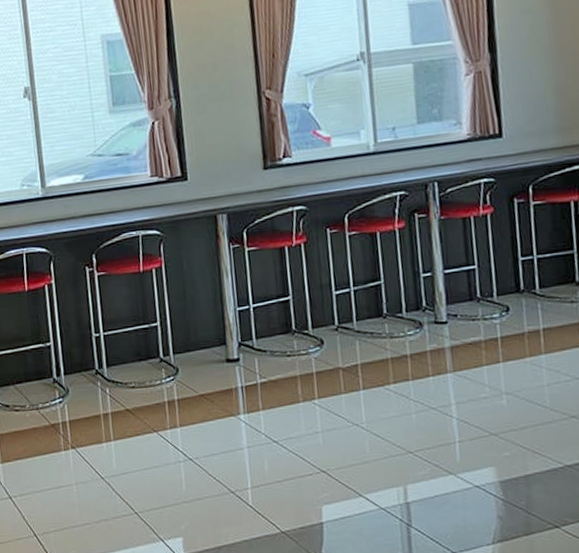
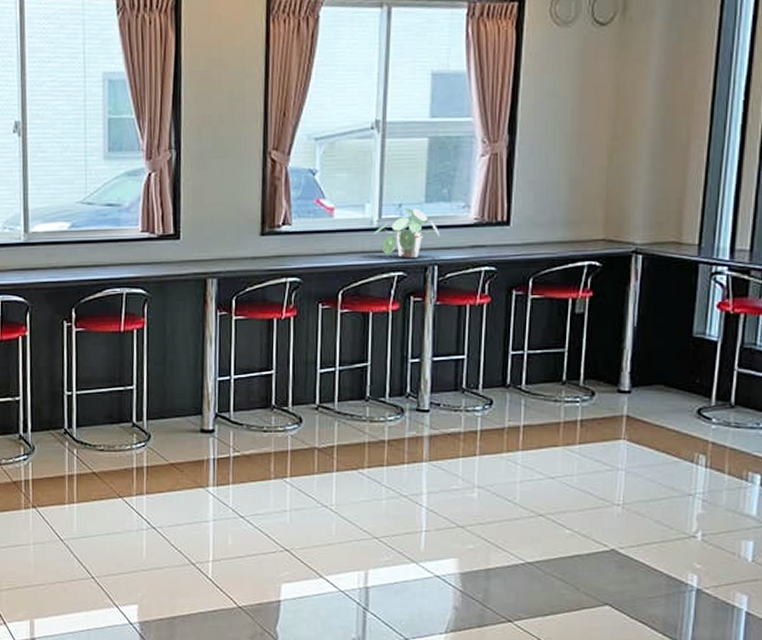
potted plant: none [371,130,436,178] -> present [373,208,440,258]

